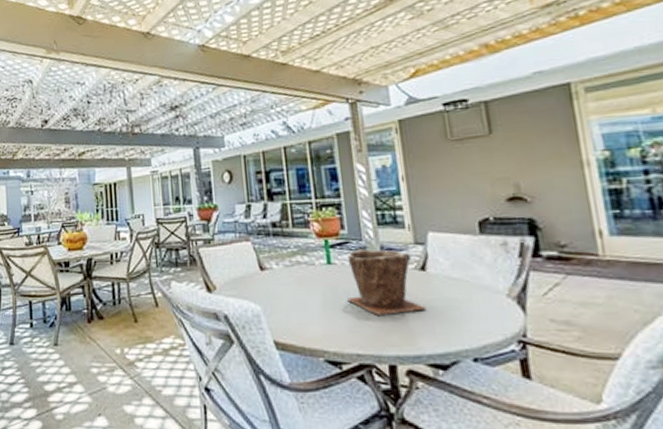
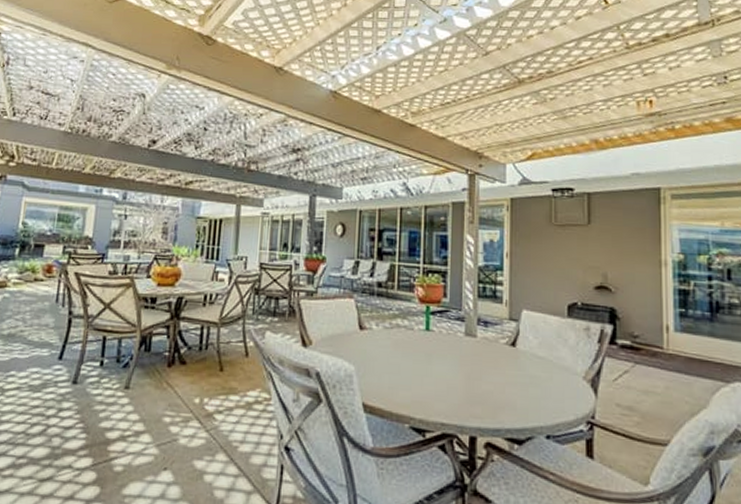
plant pot: present [347,249,427,315] -> none [440,318,511,387]

